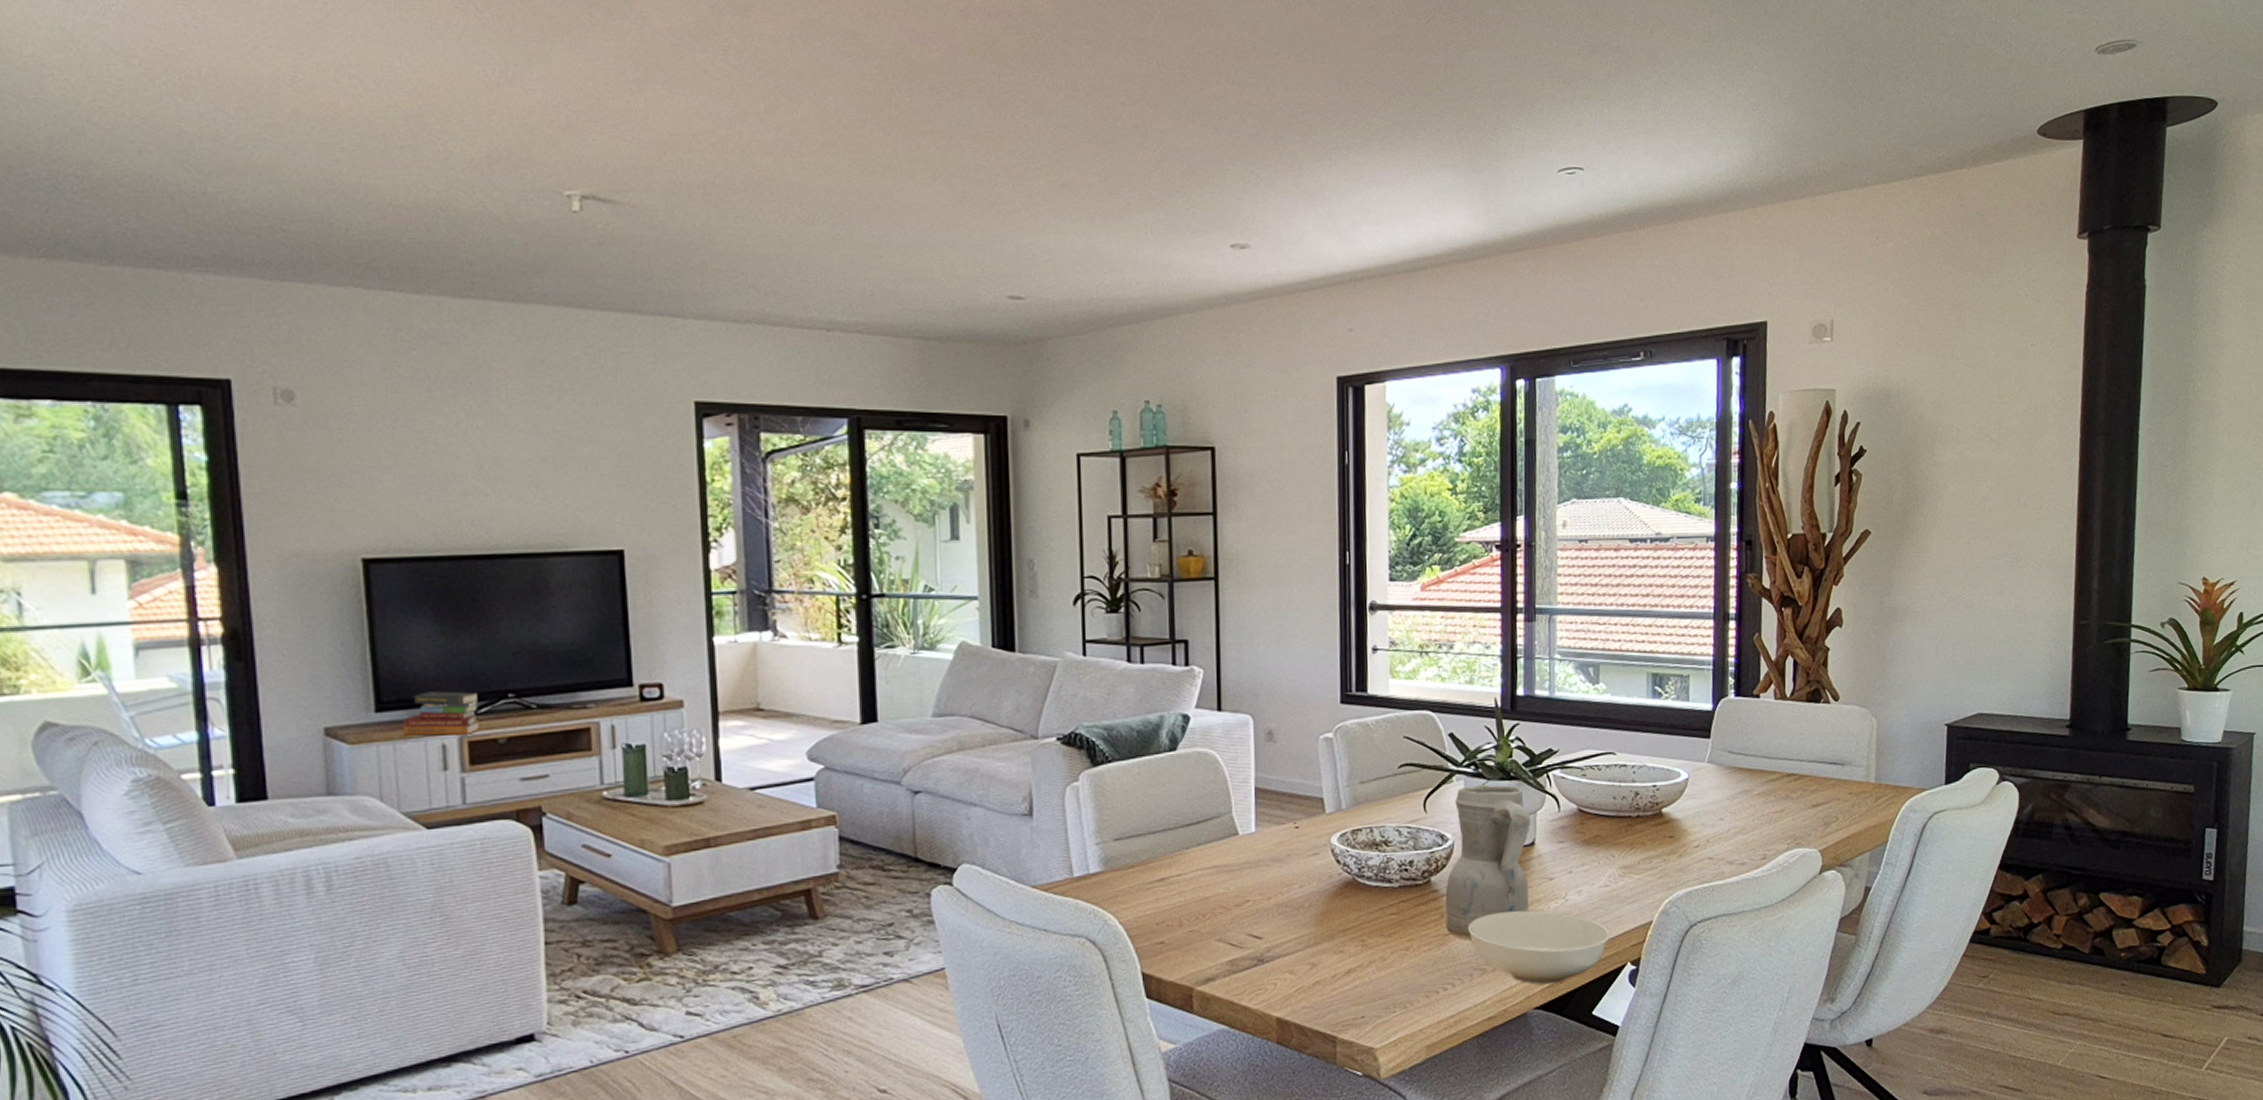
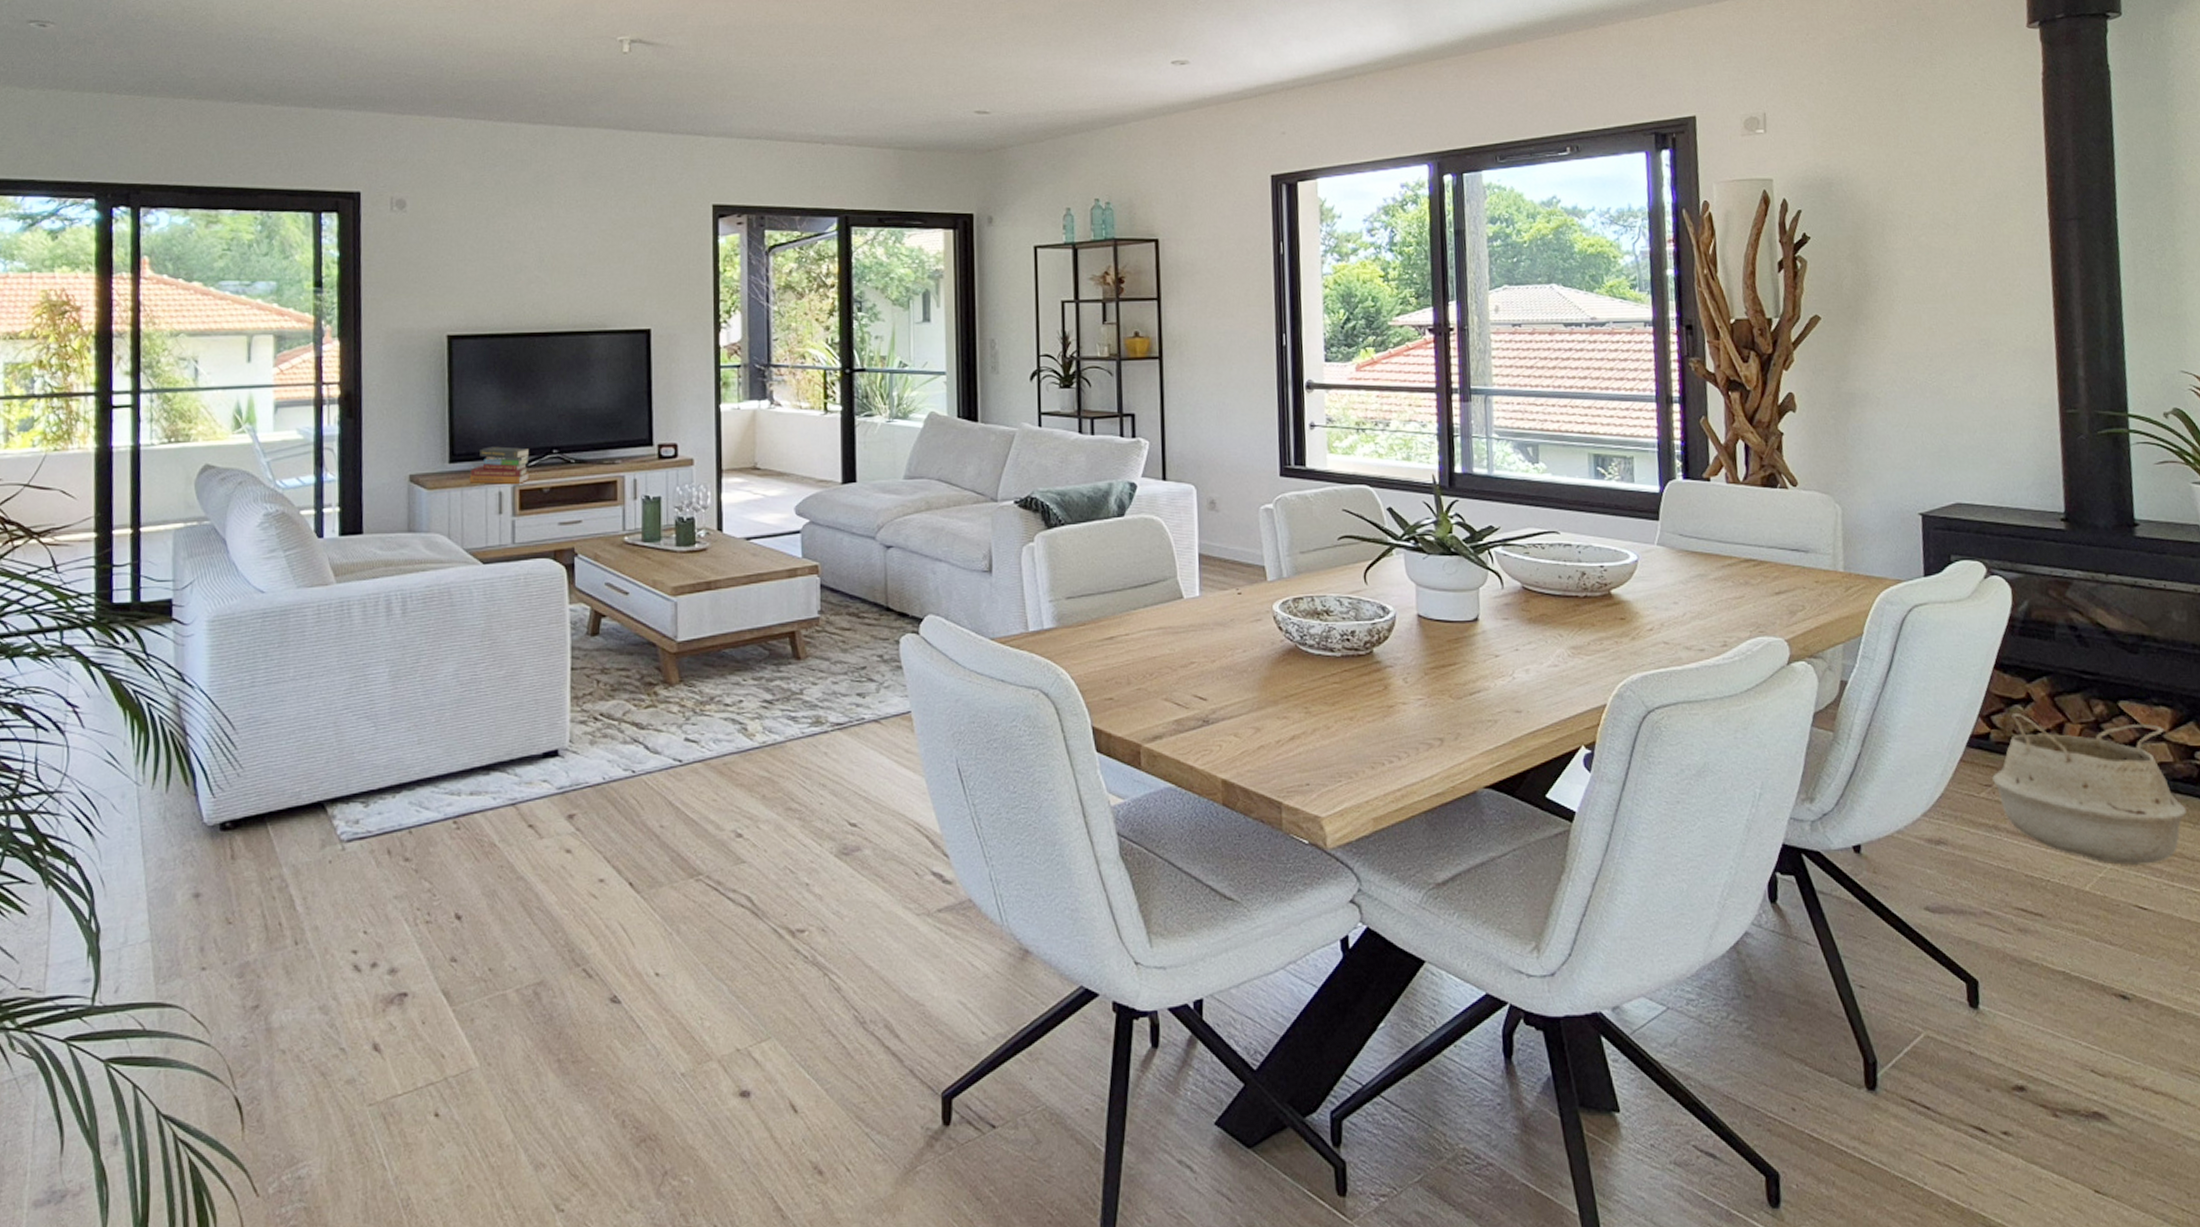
ceramic pitcher: present [1445,783,1531,942] -> none [1388,558,1475,715]
bowl: present [1467,910,1611,985] -> none [1412,686,1562,764]
woven basket: none [1989,909,2145,1040] -> present [1992,714,2186,865]

